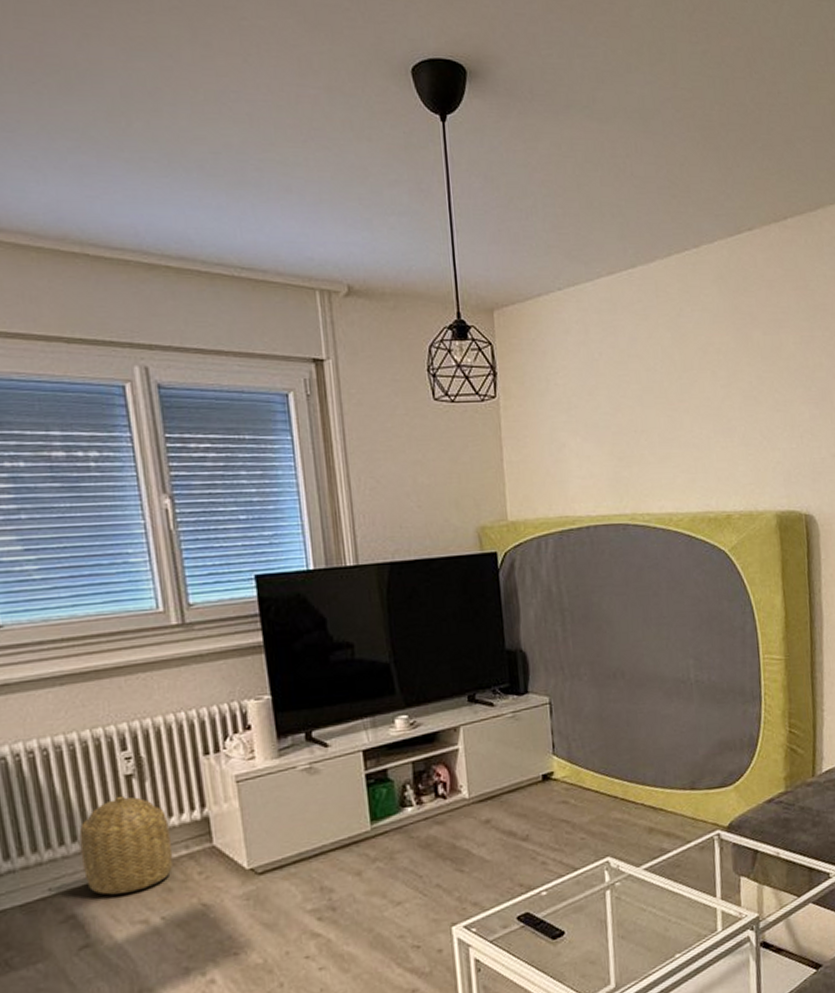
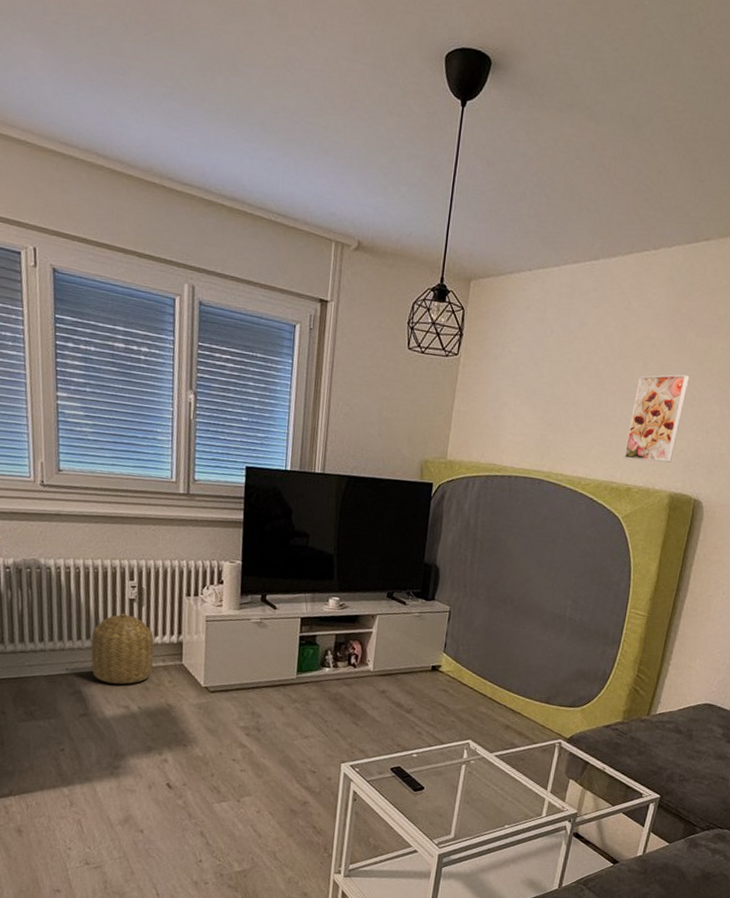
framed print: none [711,378,770,483] -> present [623,374,690,463]

